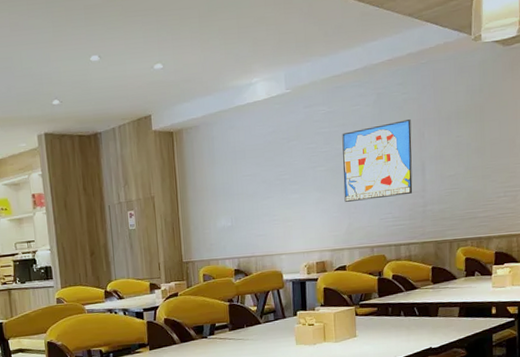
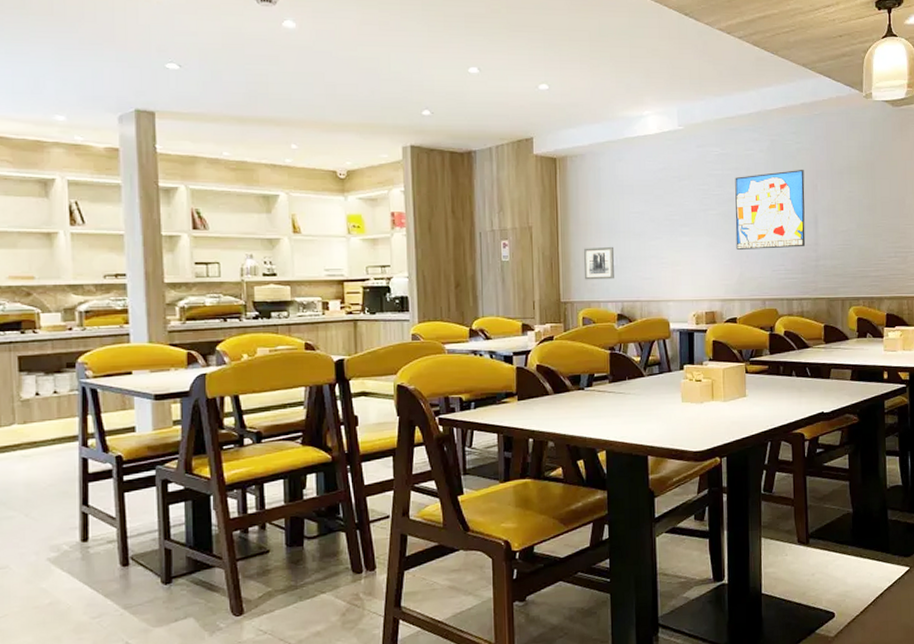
wall art: none [202,208,230,241] -> present [584,246,614,280]

